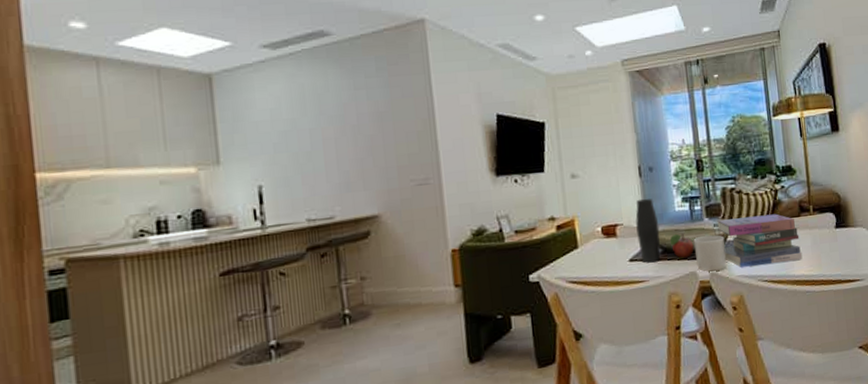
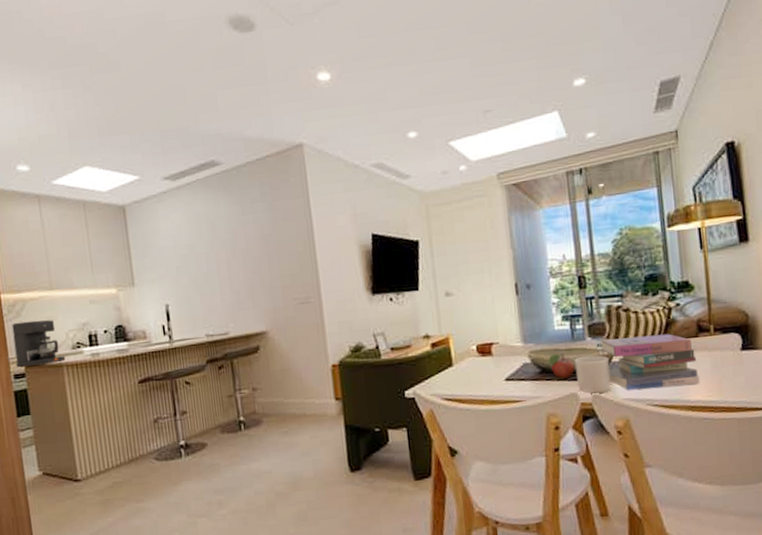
coffee maker: none [49,203,123,262] -> present [12,320,66,368]
vase: present [635,198,661,263] -> none [512,316,539,383]

